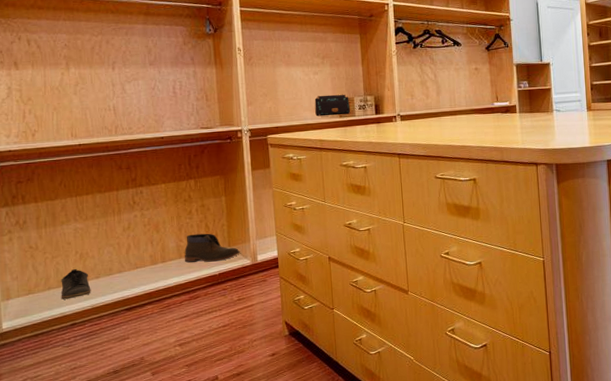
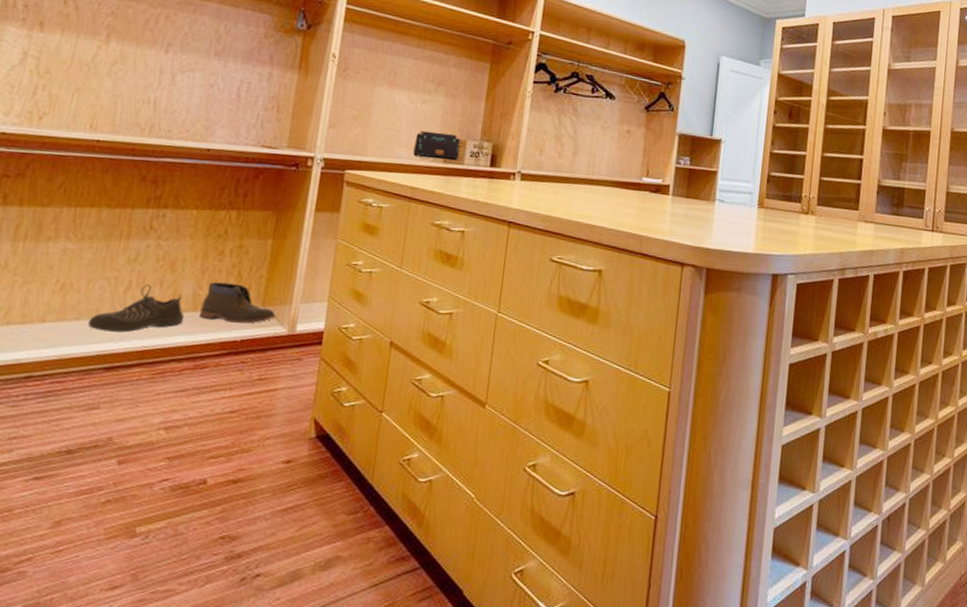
shoe: present [61,269,91,300] -> none [20,303,67,342]
shoe: none [106,244,174,283] -> present [88,284,185,333]

